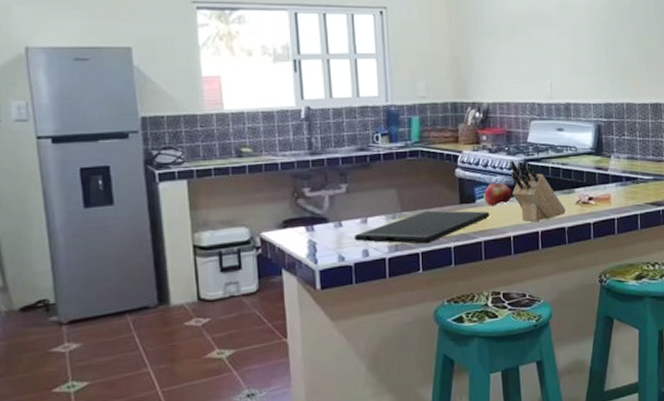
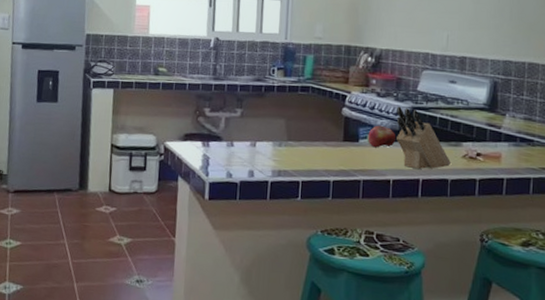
cutting board: present [355,210,490,244] -> none [243,143,372,174]

